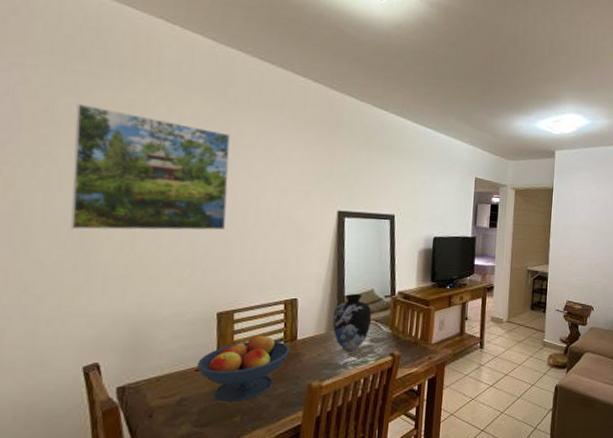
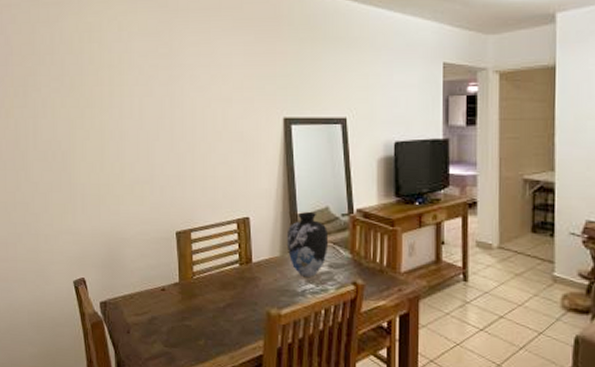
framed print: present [70,103,230,231] -> none [50,33,177,152]
fruit bowl: present [196,334,290,402] -> none [162,255,245,325]

